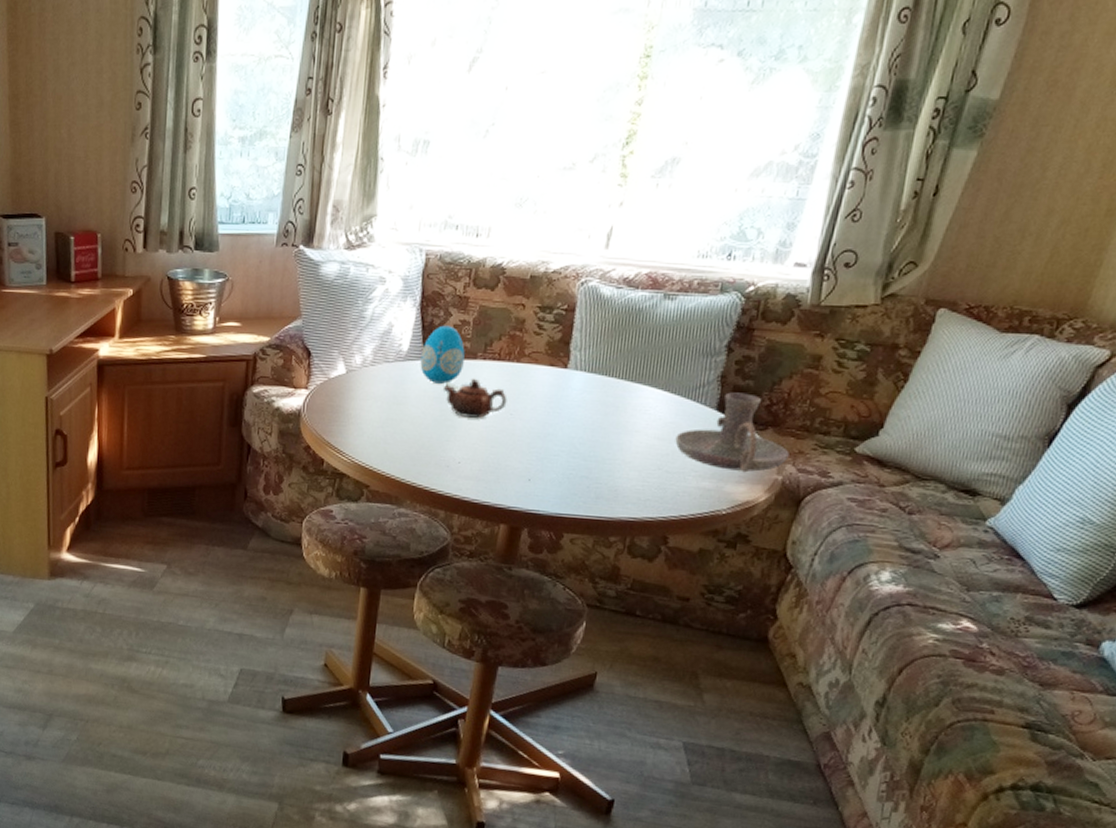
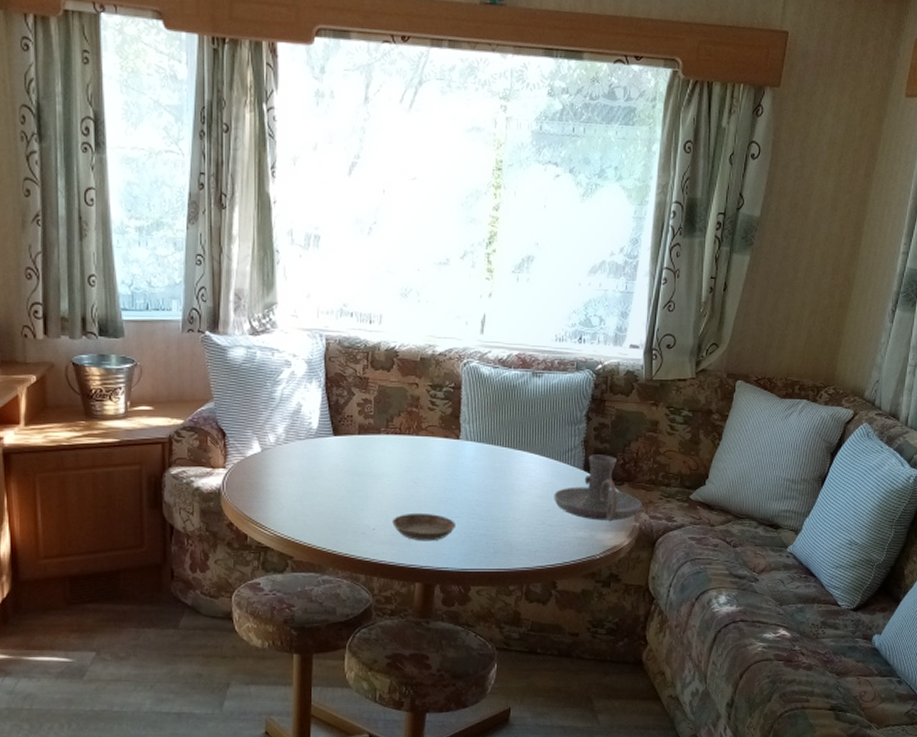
decorative egg: present [420,325,465,384] -> none [330,404,369,458]
teapot: present [444,378,507,418] -> none [354,451,411,487]
saucer: none [481,447,553,480] -> present [392,512,455,541]

